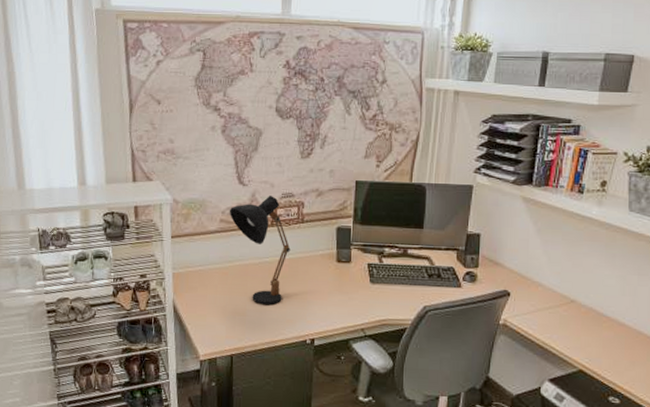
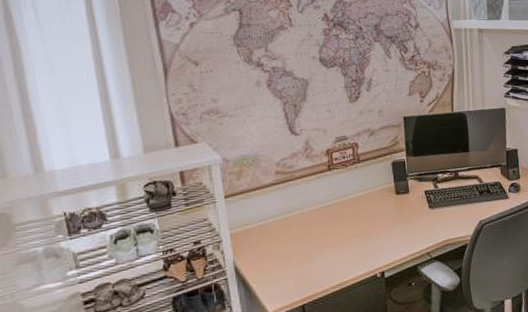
desk lamp: present [229,196,291,305] -> none [283,141,351,249]

